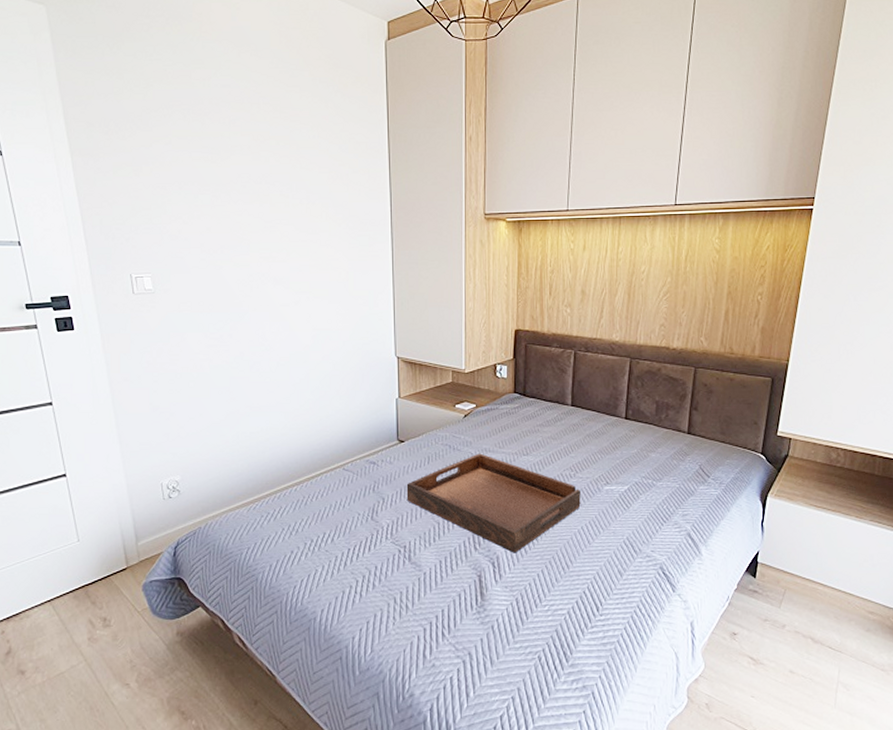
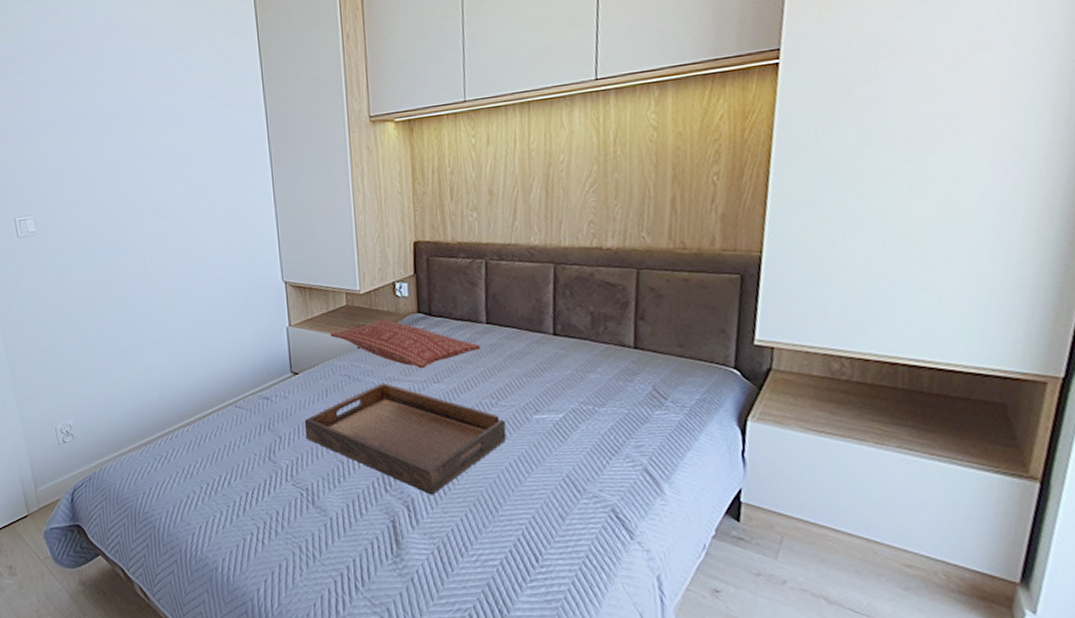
pillow: none [436,396,565,443] -> present [330,319,481,369]

